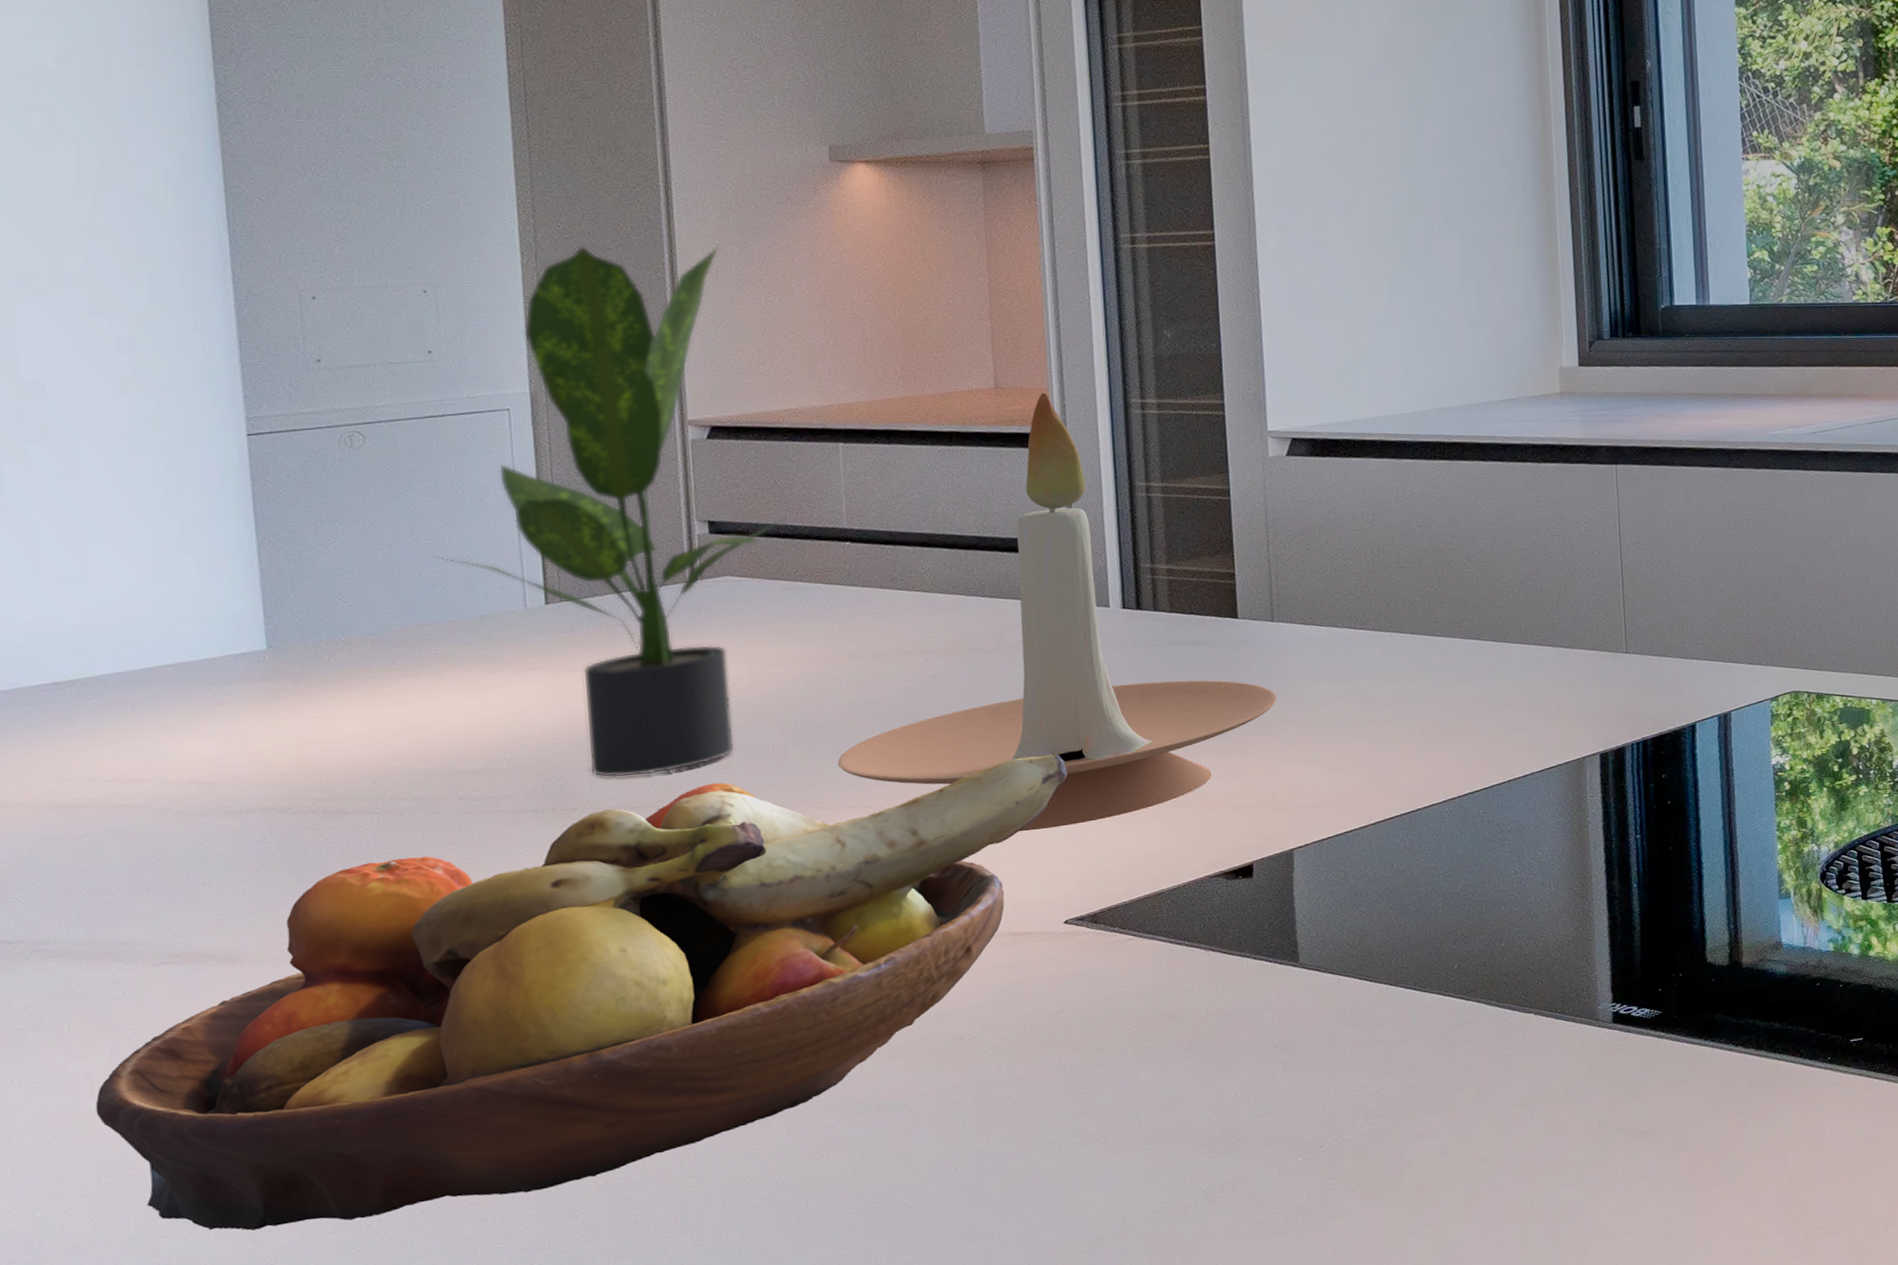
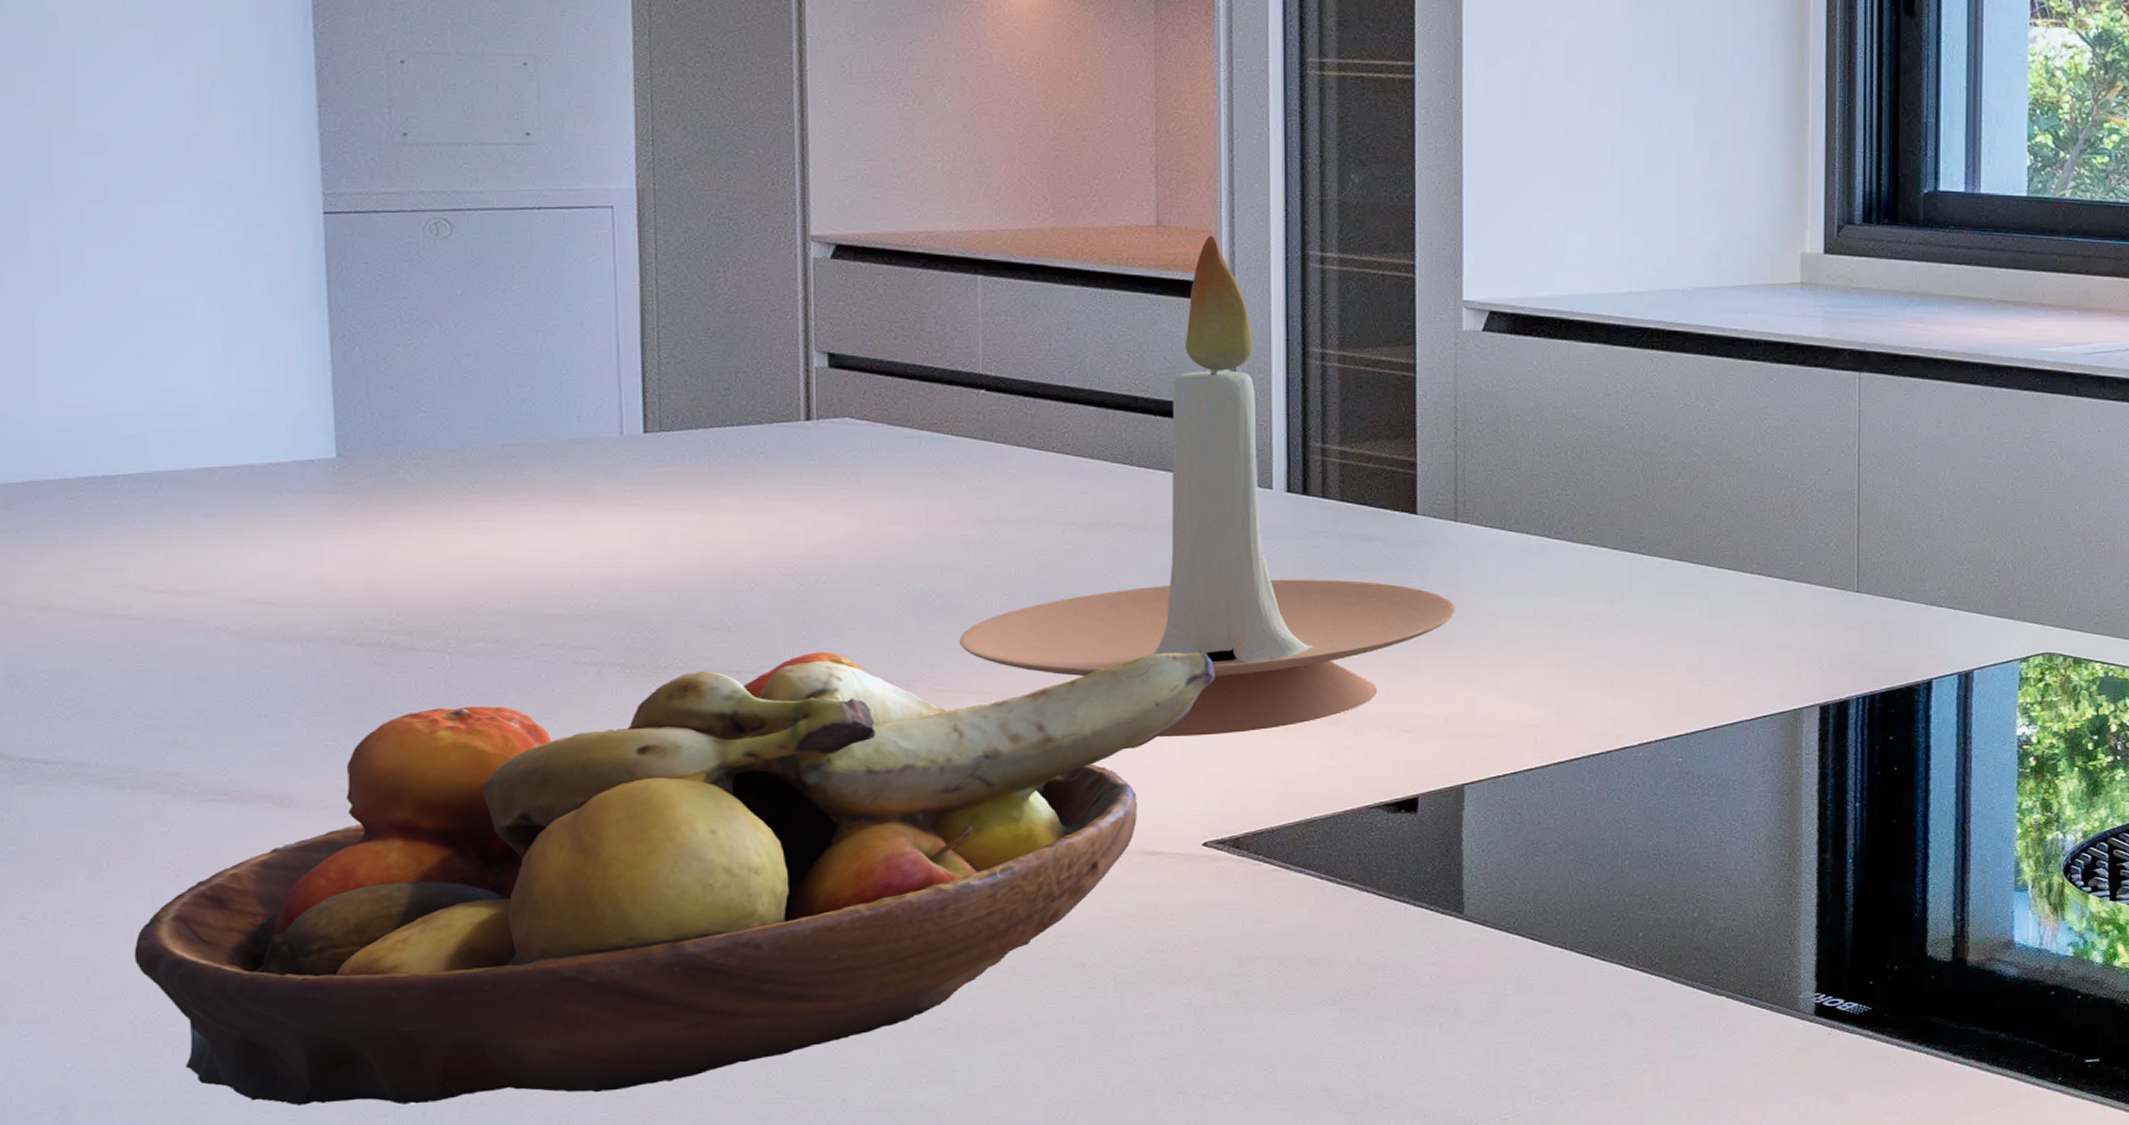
potted plant: present [434,246,790,778] -> none [523,25,919,637]

